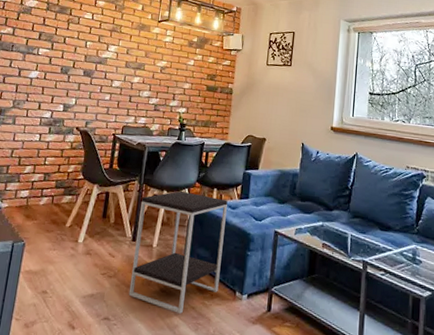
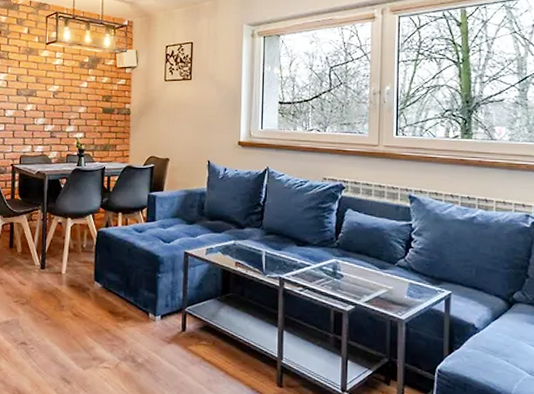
side table: present [128,190,228,314] -> none [42,217,134,336]

